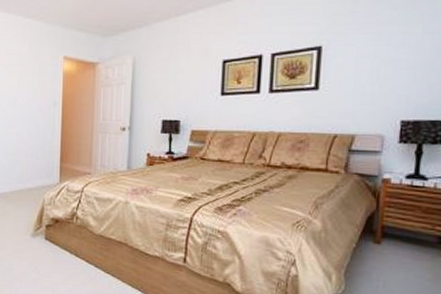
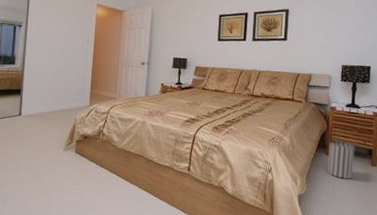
wastebasket: none [375,226,418,277] -> present [327,142,355,180]

